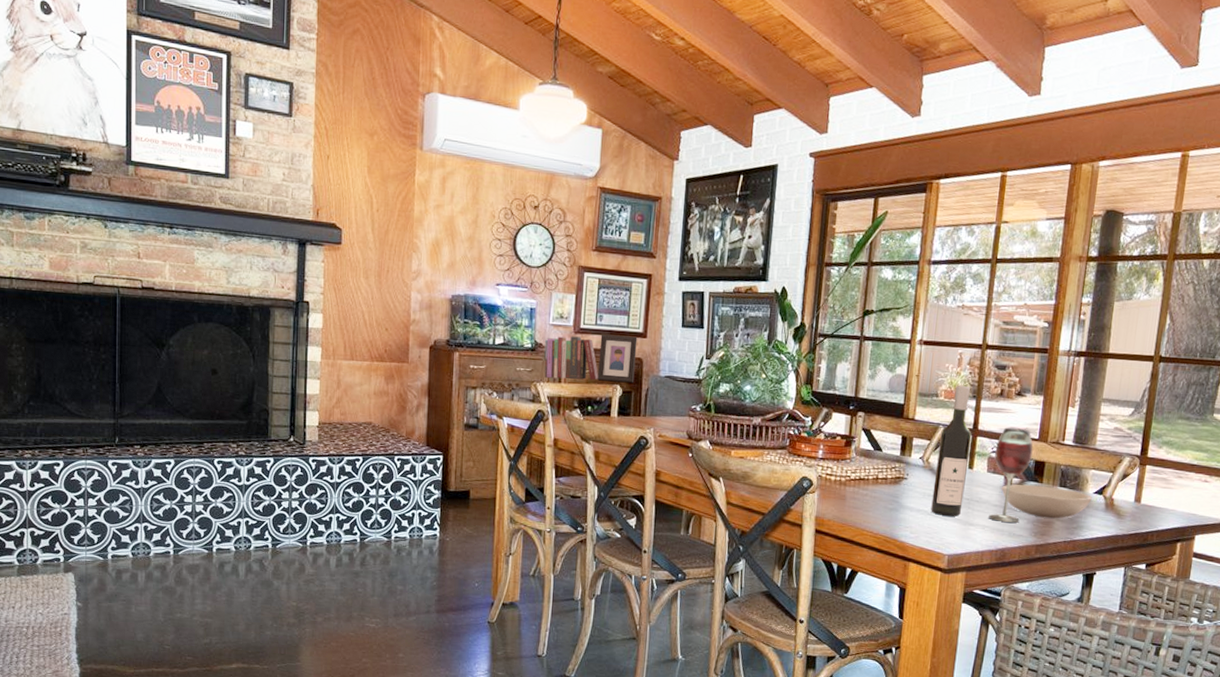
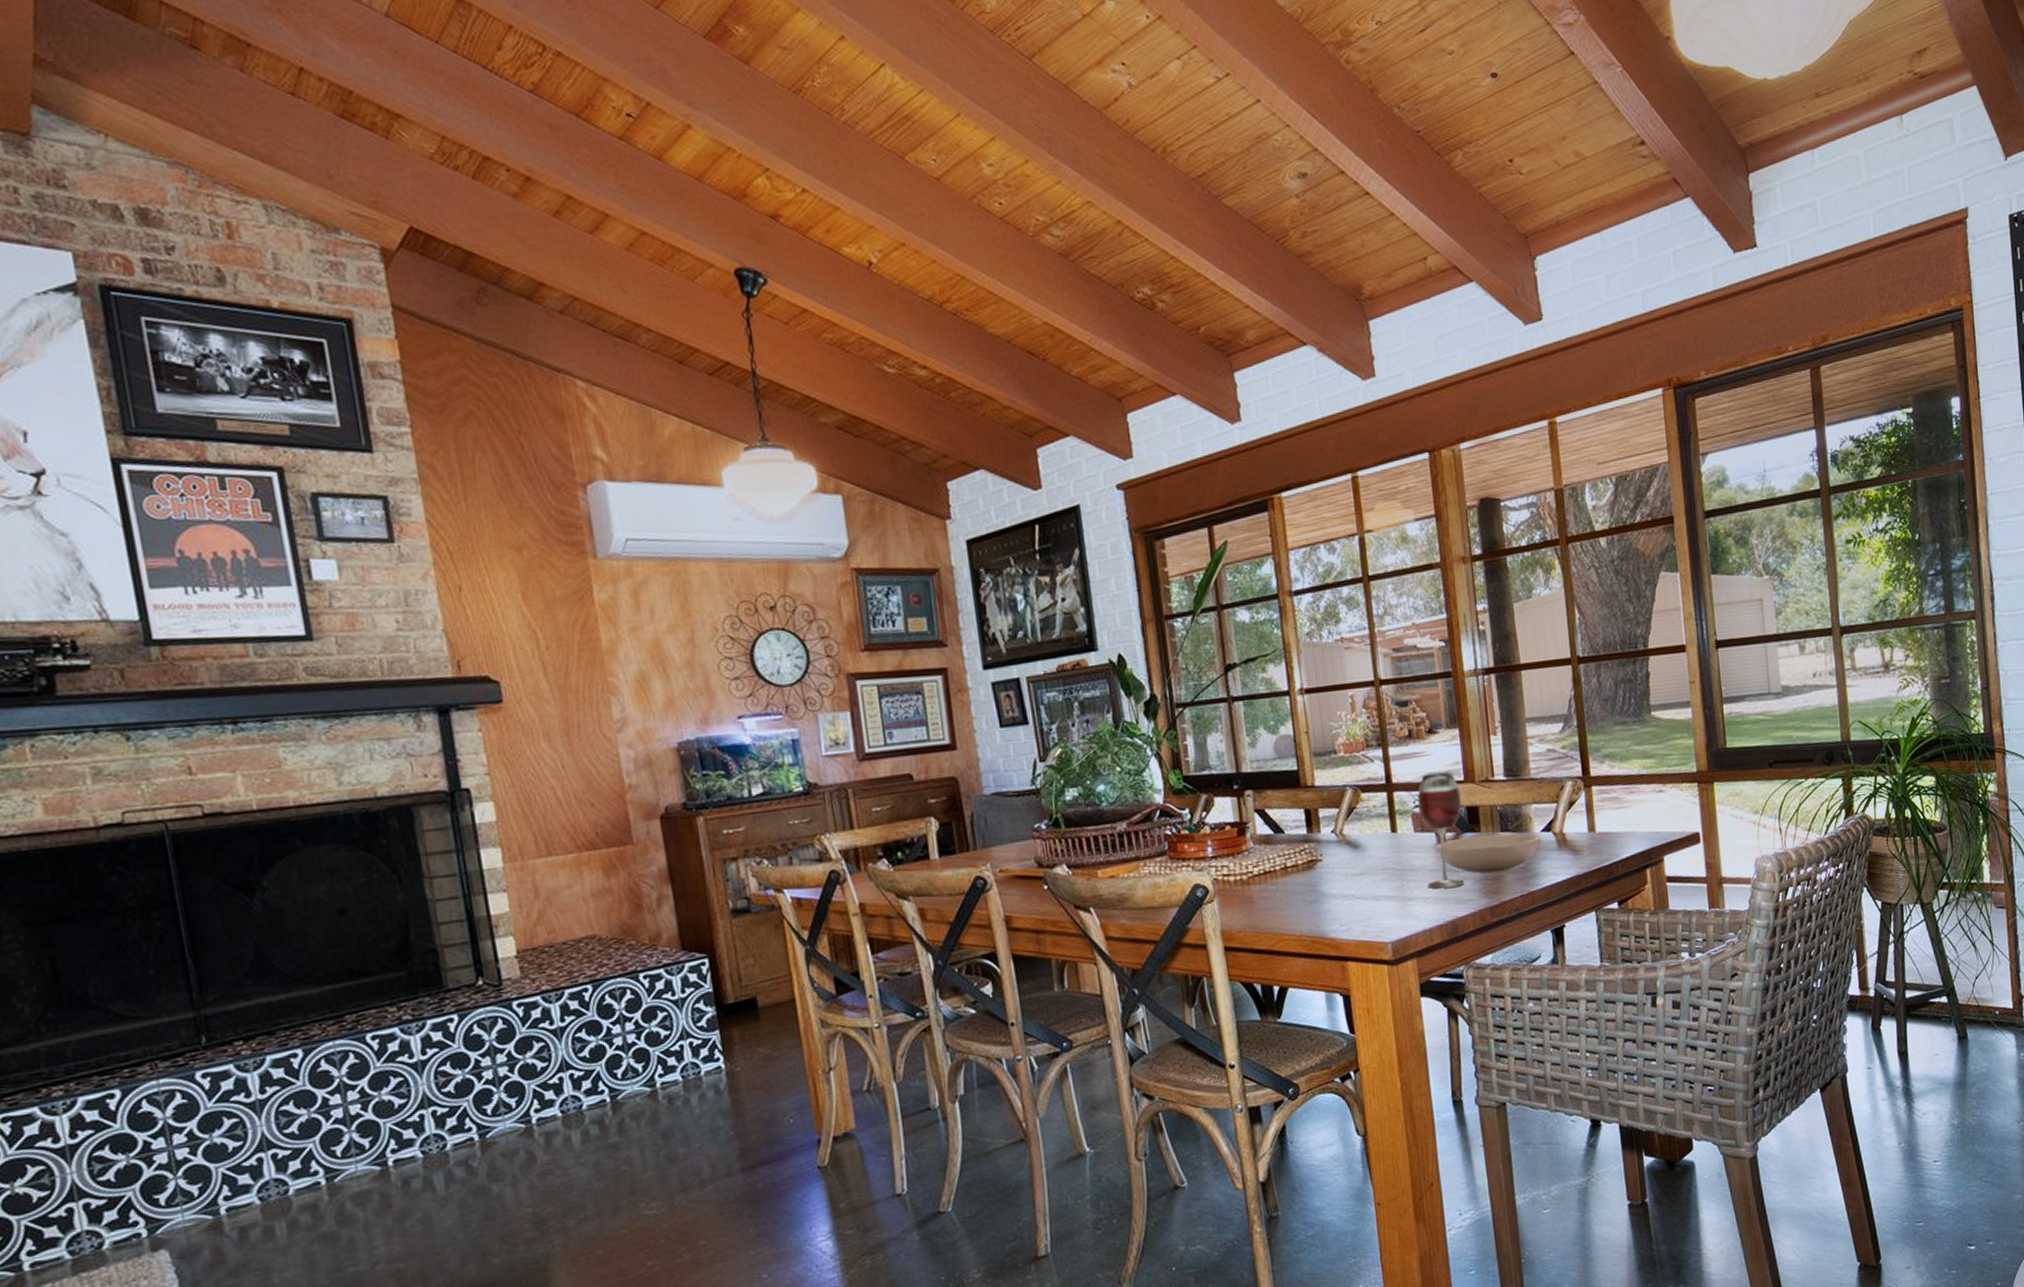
books: present [544,336,599,380] -> none [821,765,904,827]
picture frame: present [598,334,638,384] -> none [895,750,952,817]
bottle: present [931,386,972,517] -> none [1349,734,1395,897]

